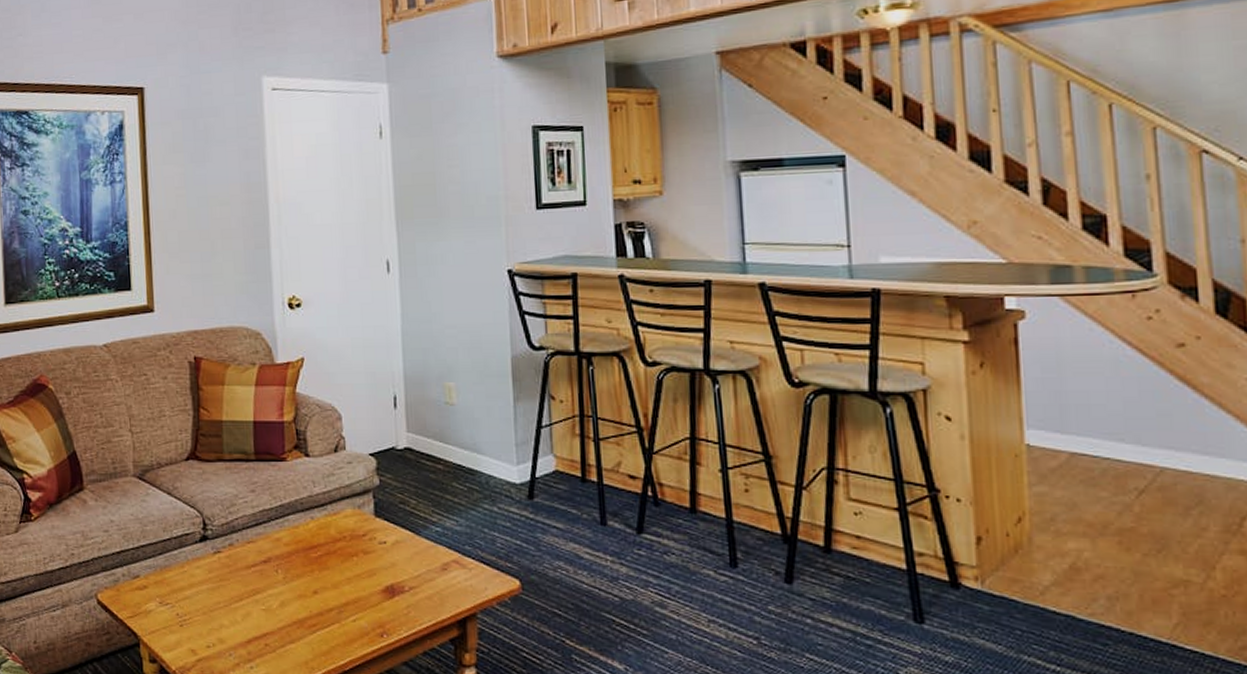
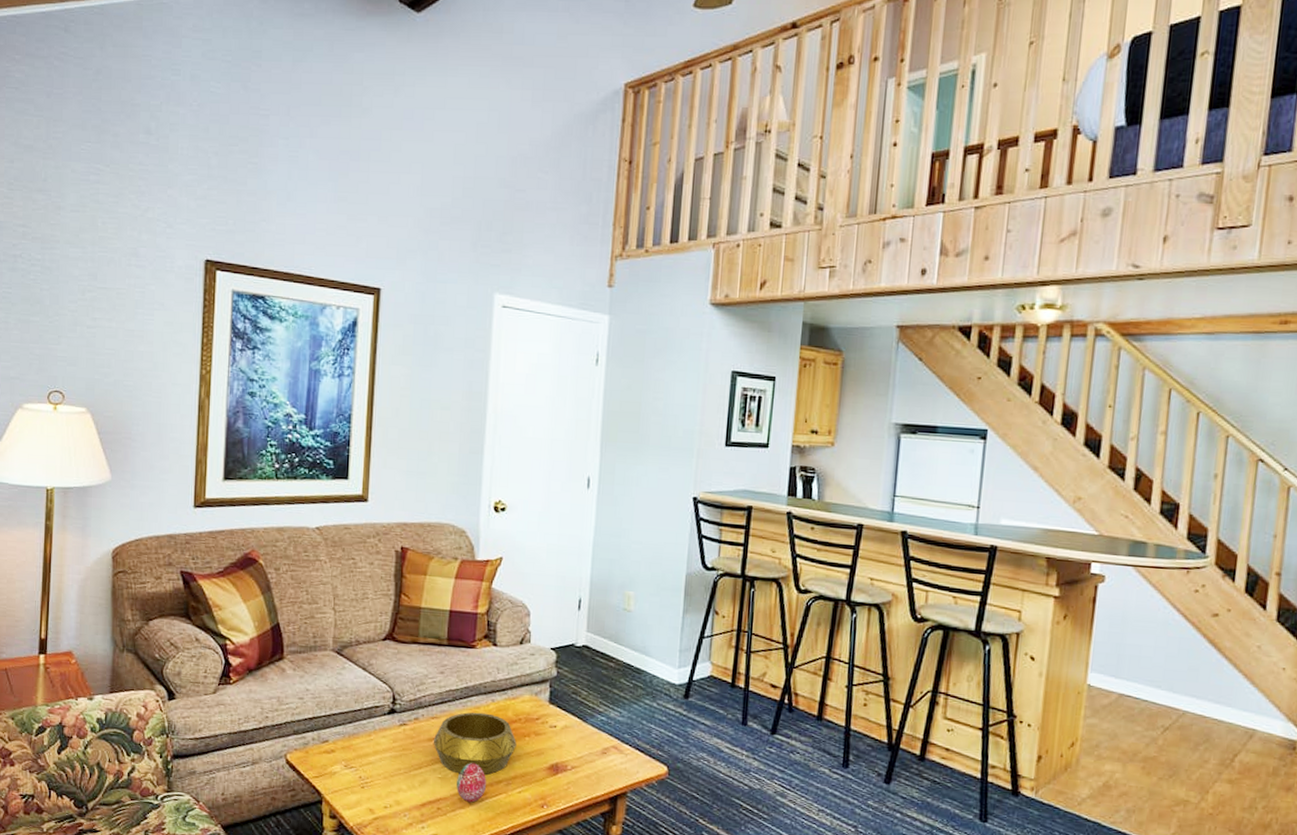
decorative bowl: none [251,532,344,603] -> present [433,712,517,775]
decorative egg: none [283,590,316,636] -> present [456,763,486,803]

